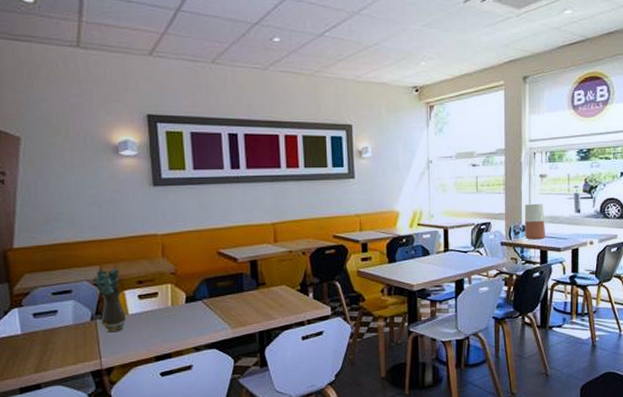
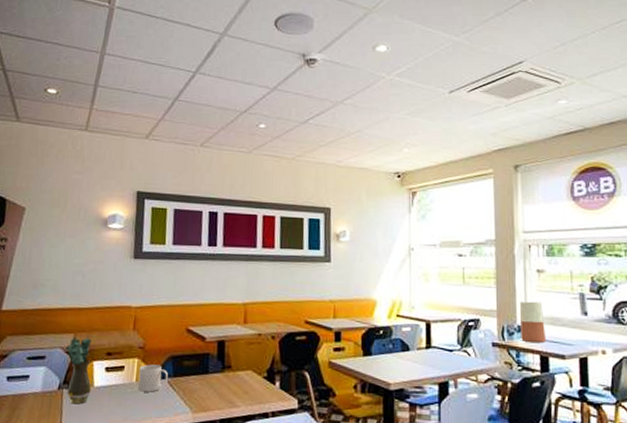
mug: none [173,288,205,315] -> present [138,364,169,392]

